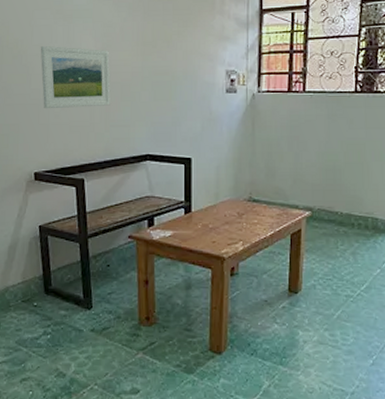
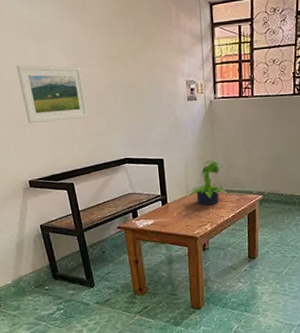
potted plant: none [216,164,268,218] -> present [187,160,229,205]

